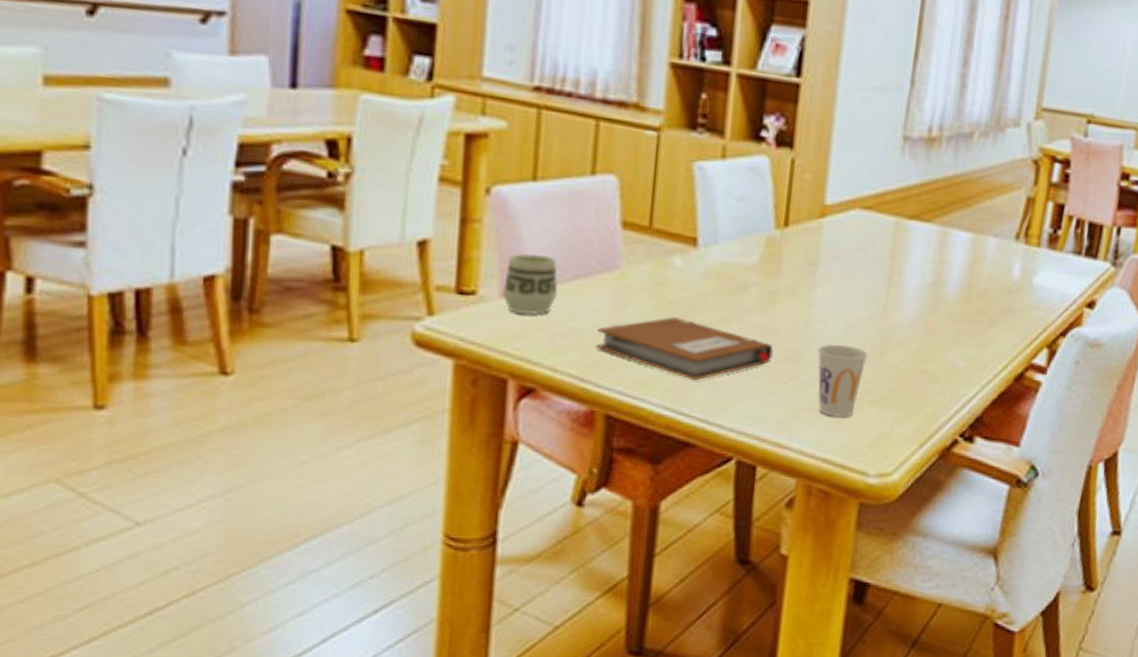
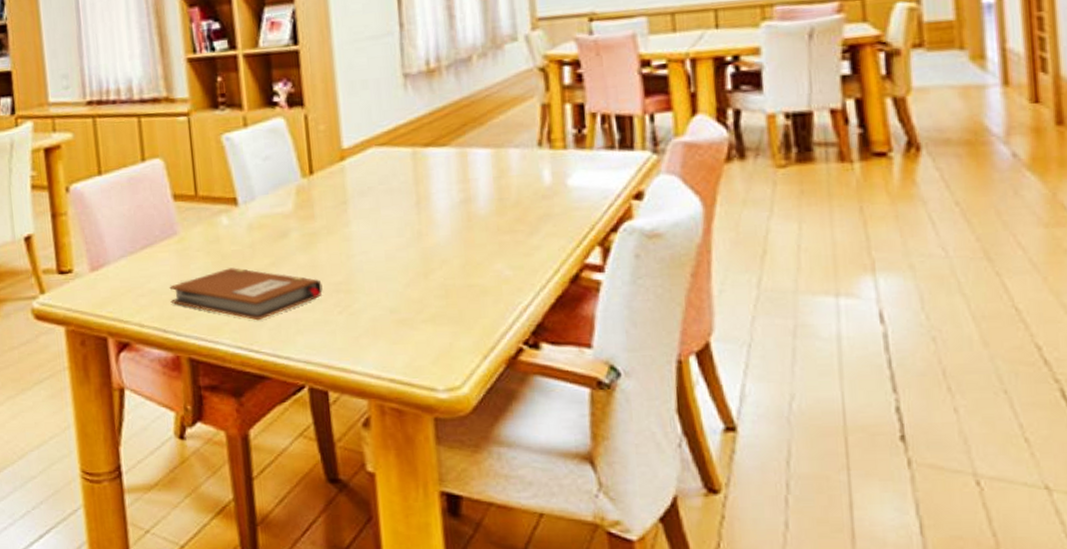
cup: present [501,253,559,315] -> none [90,232,133,284]
cup: present [817,344,868,417] -> none [363,271,412,339]

